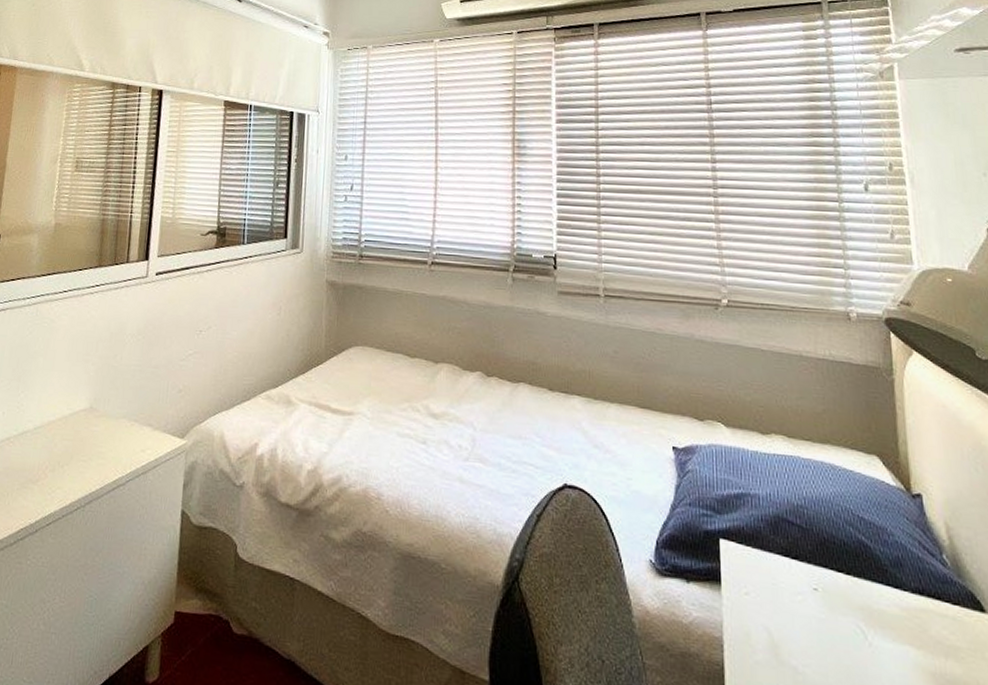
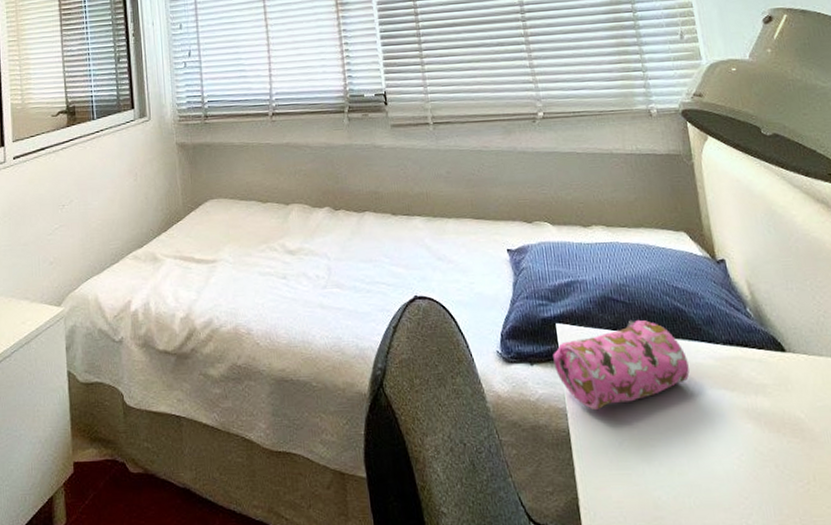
pencil case: none [713,547,870,647] -> present [553,319,690,411]

